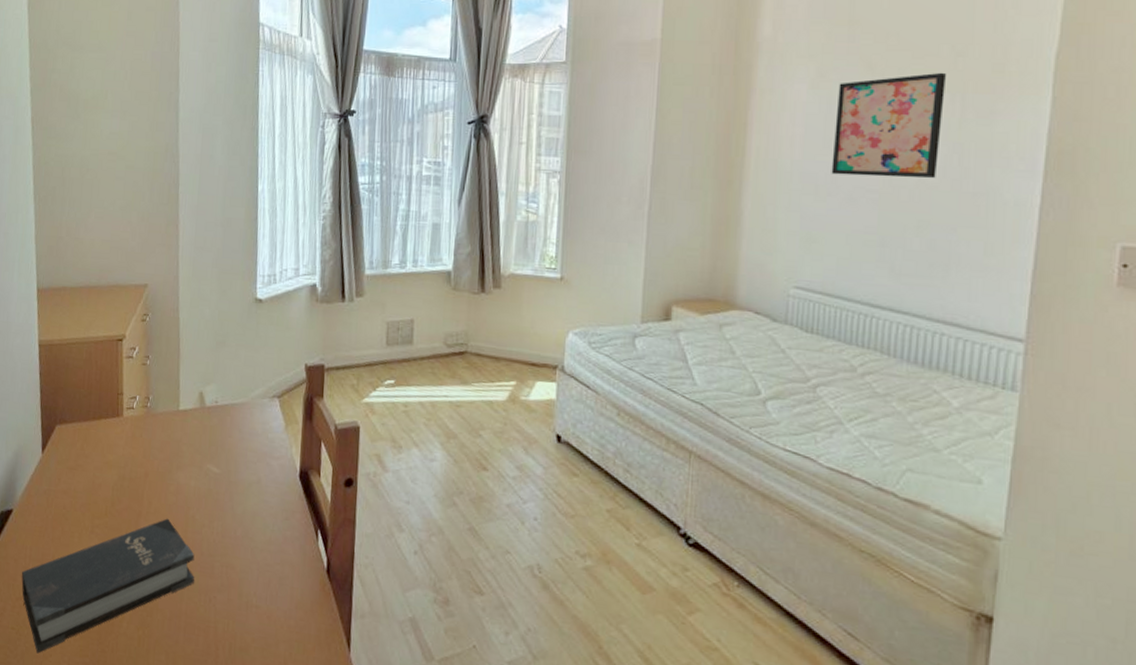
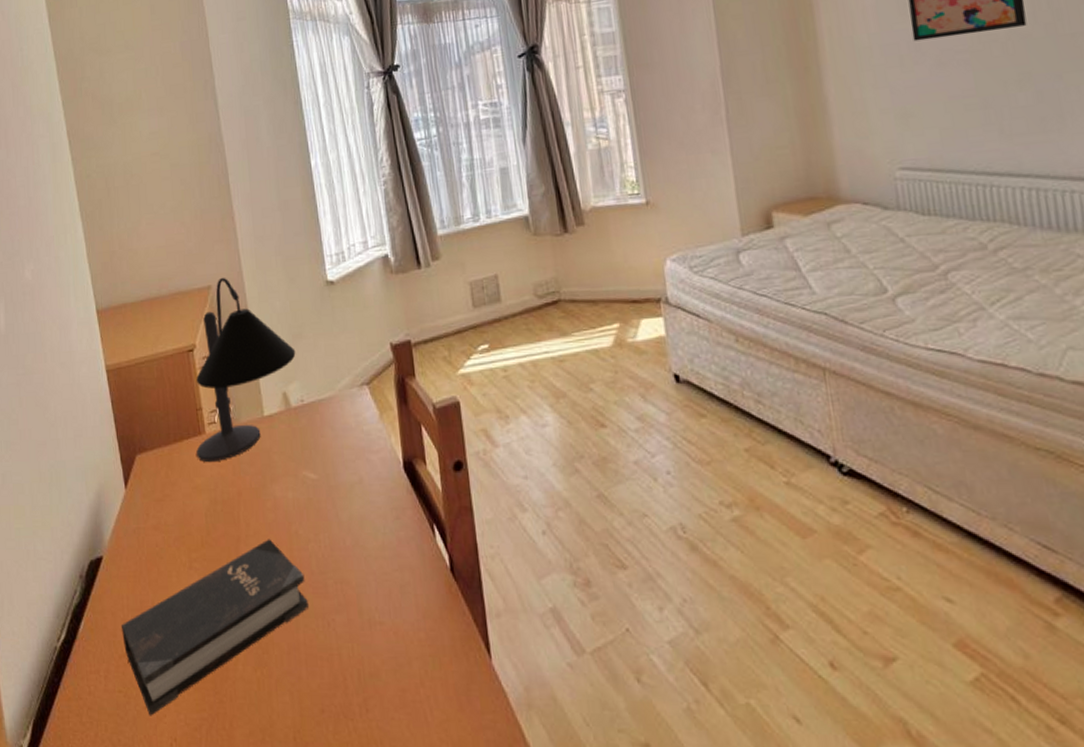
desk lamp: none [112,278,217,443] -> present [196,277,296,463]

